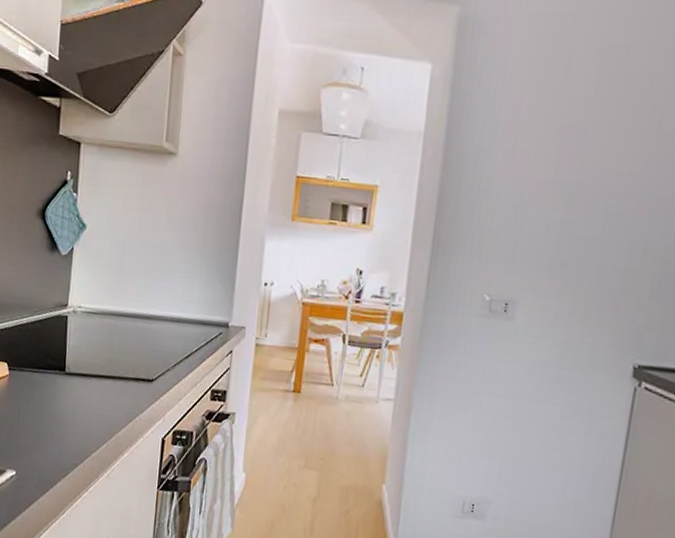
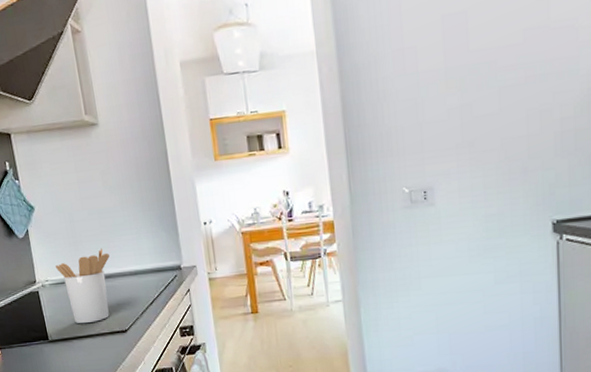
utensil holder: none [93,285,154,364] -> present [56,248,110,324]

